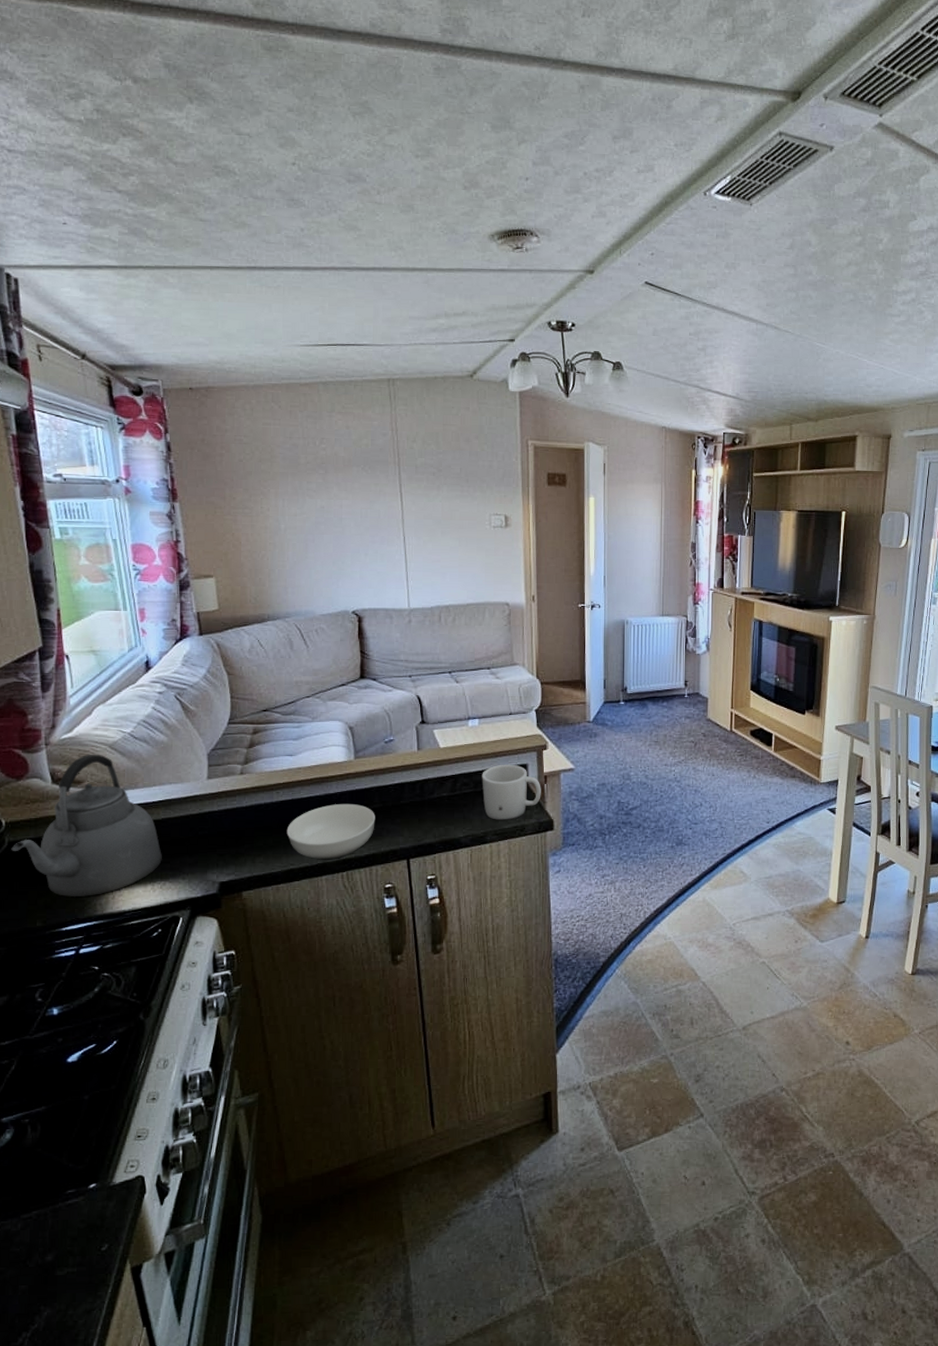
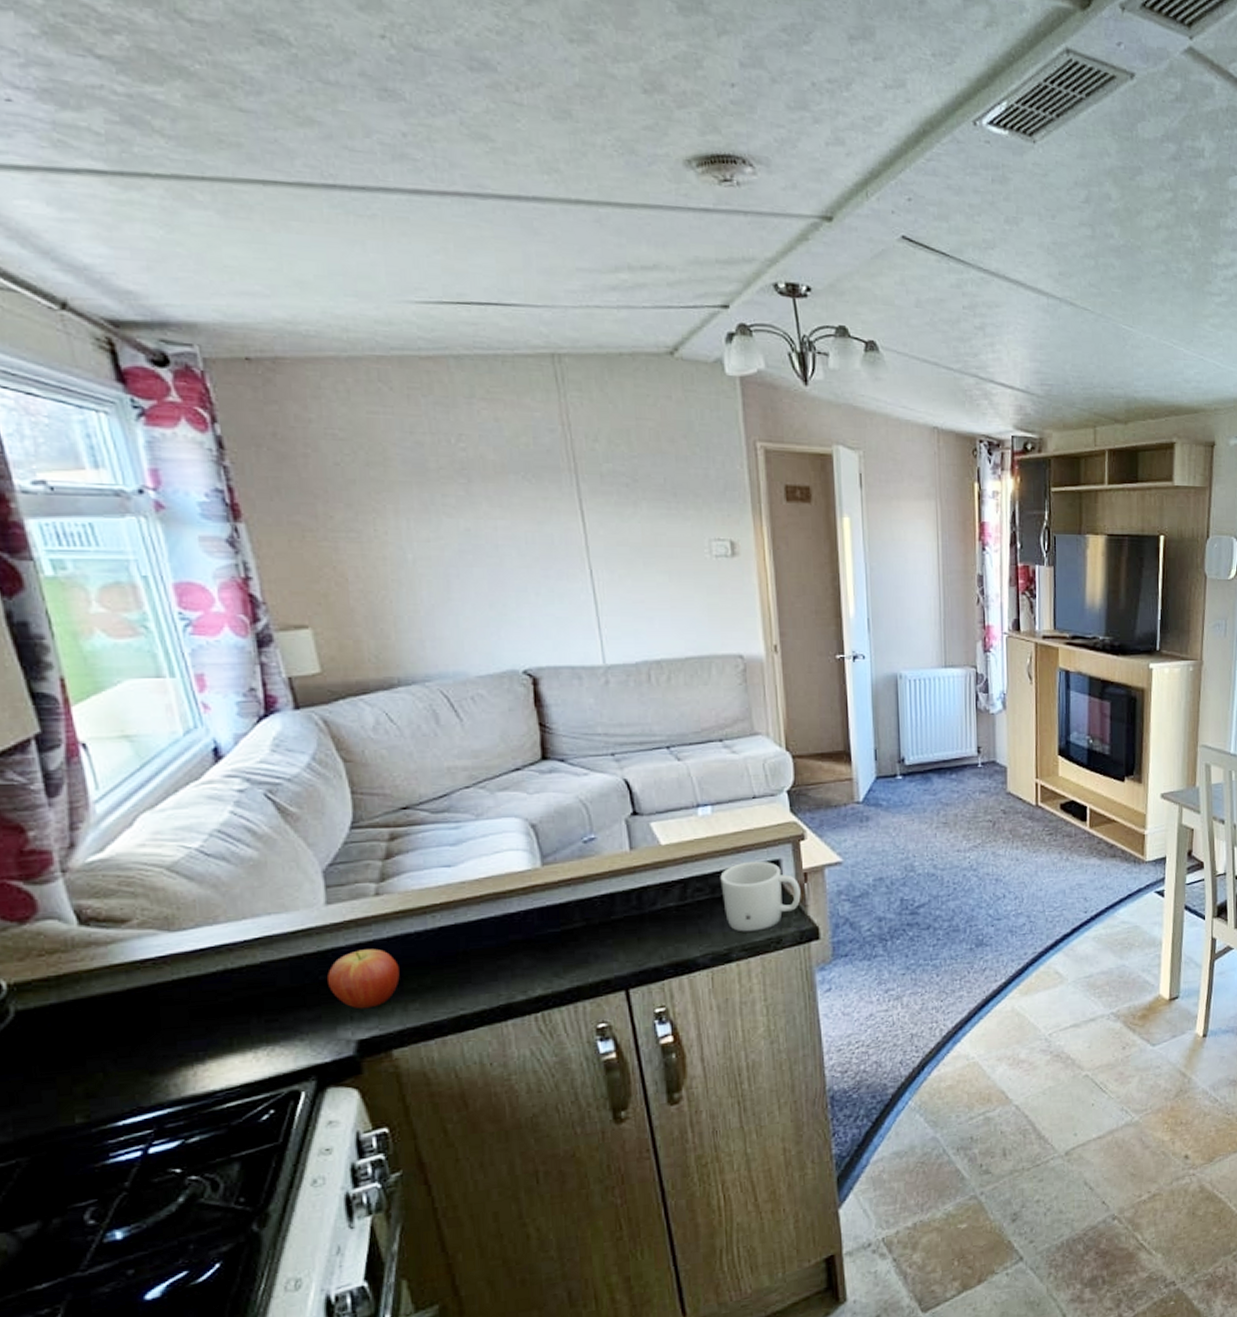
kettle: present [11,755,162,896] -> none [21,881,266,1079]
fruit: none [203,814,252,859] -> present [326,948,400,1009]
bowl: present [286,803,375,860] -> none [450,924,578,1000]

